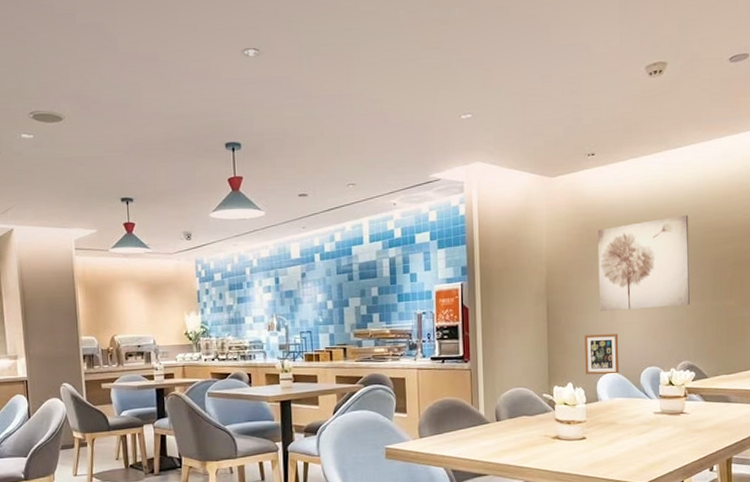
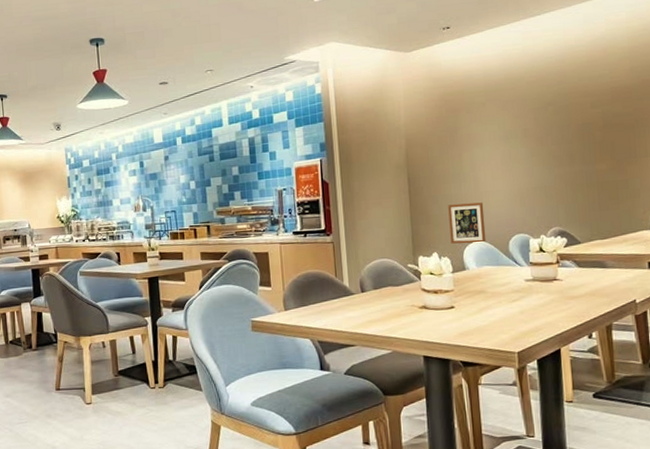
wall art: present [597,215,690,312] -> none [456,81,557,182]

